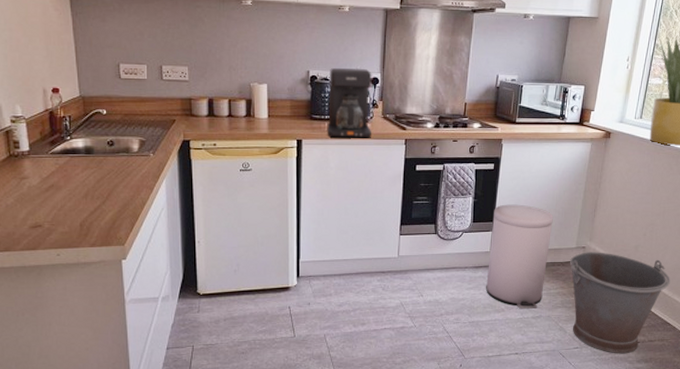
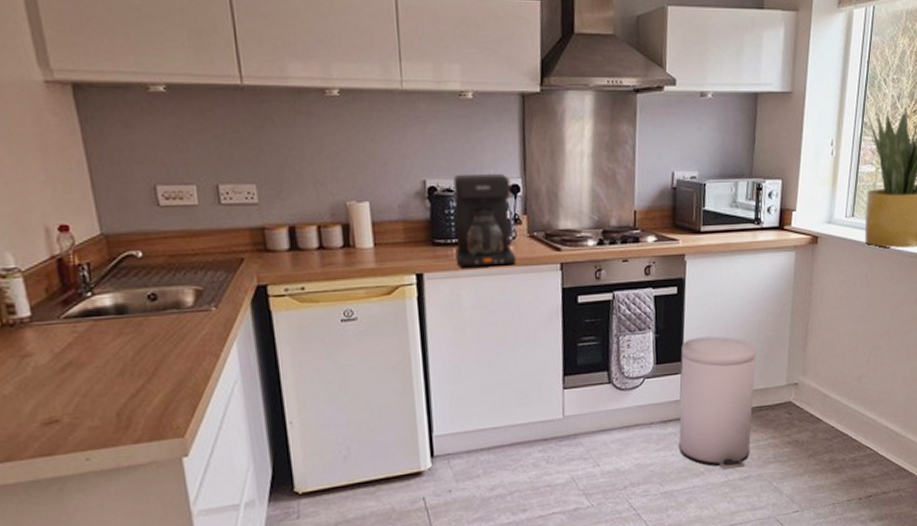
bucket: present [570,252,670,354] -> none [781,388,902,514]

